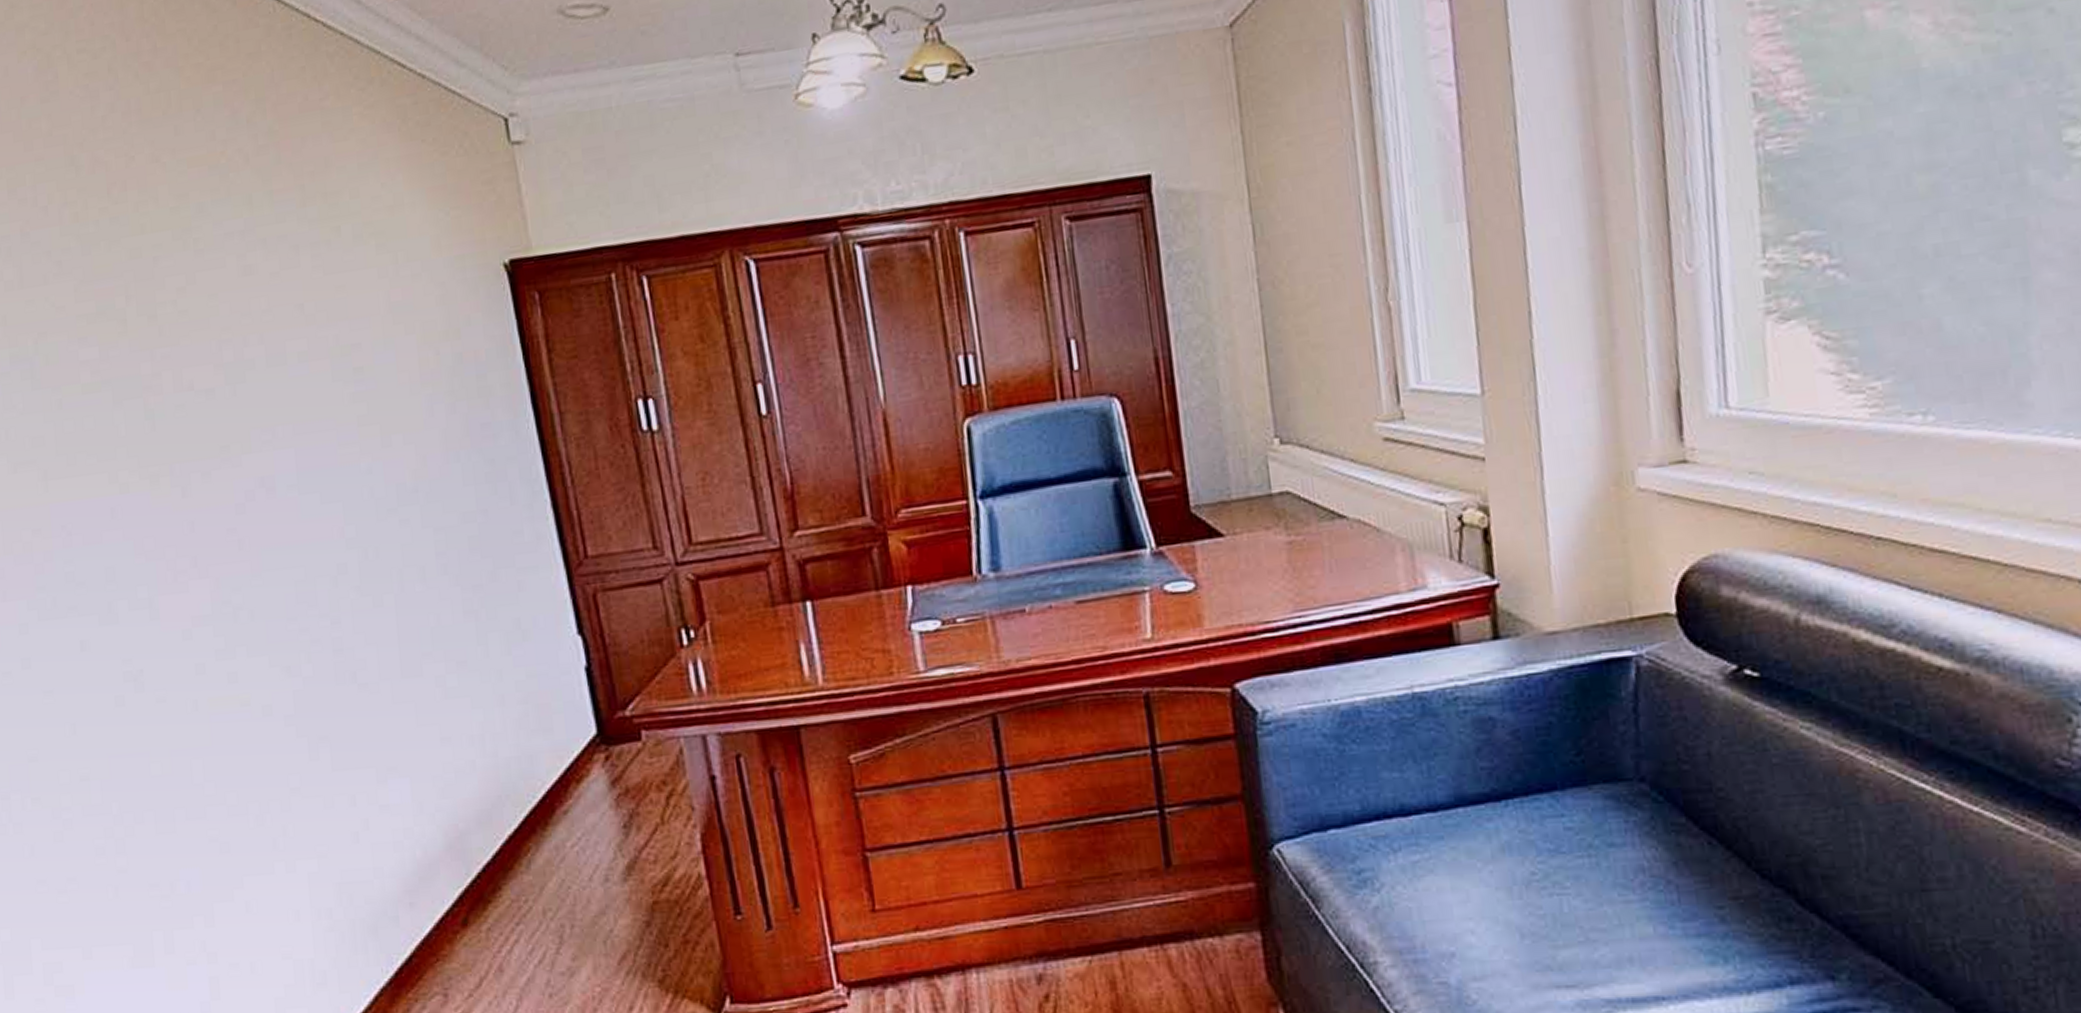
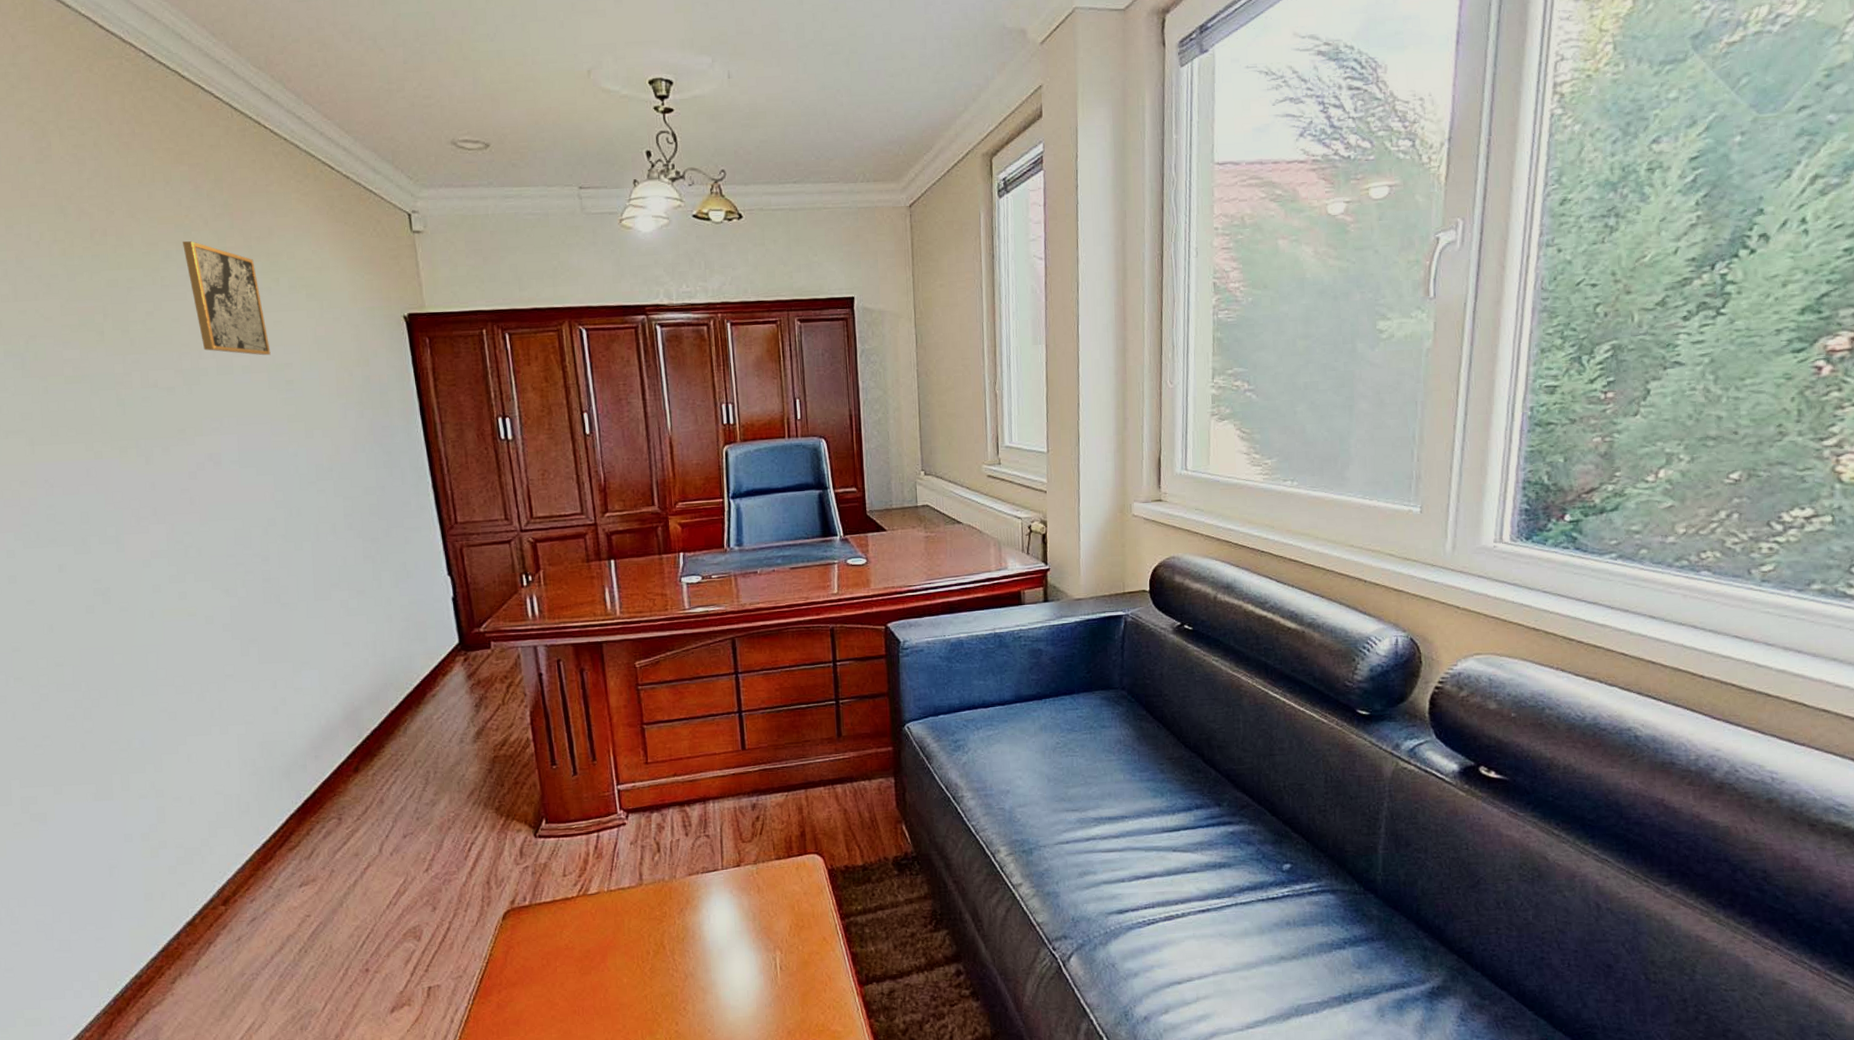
wall art: none [219,186,333,336] -> present [183,240,271,356]

